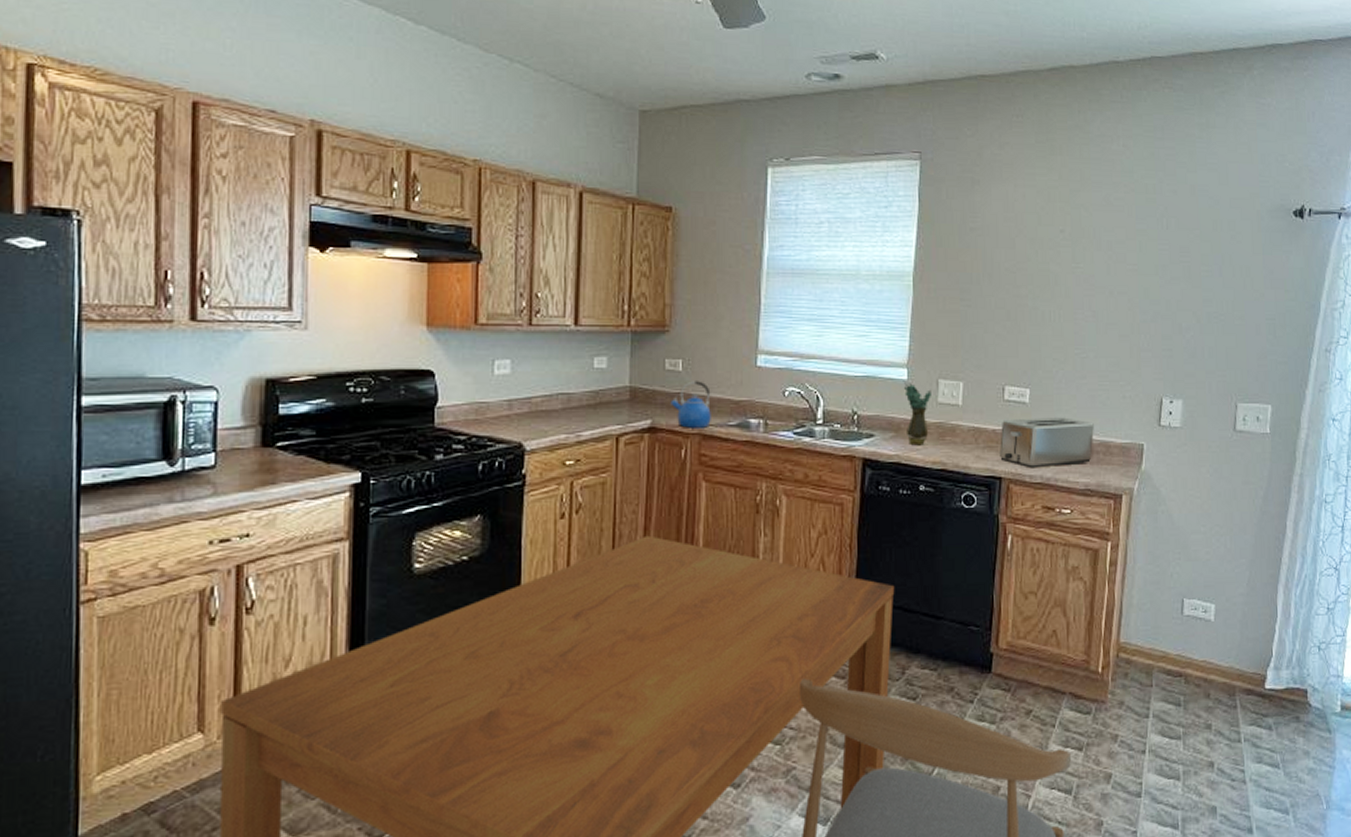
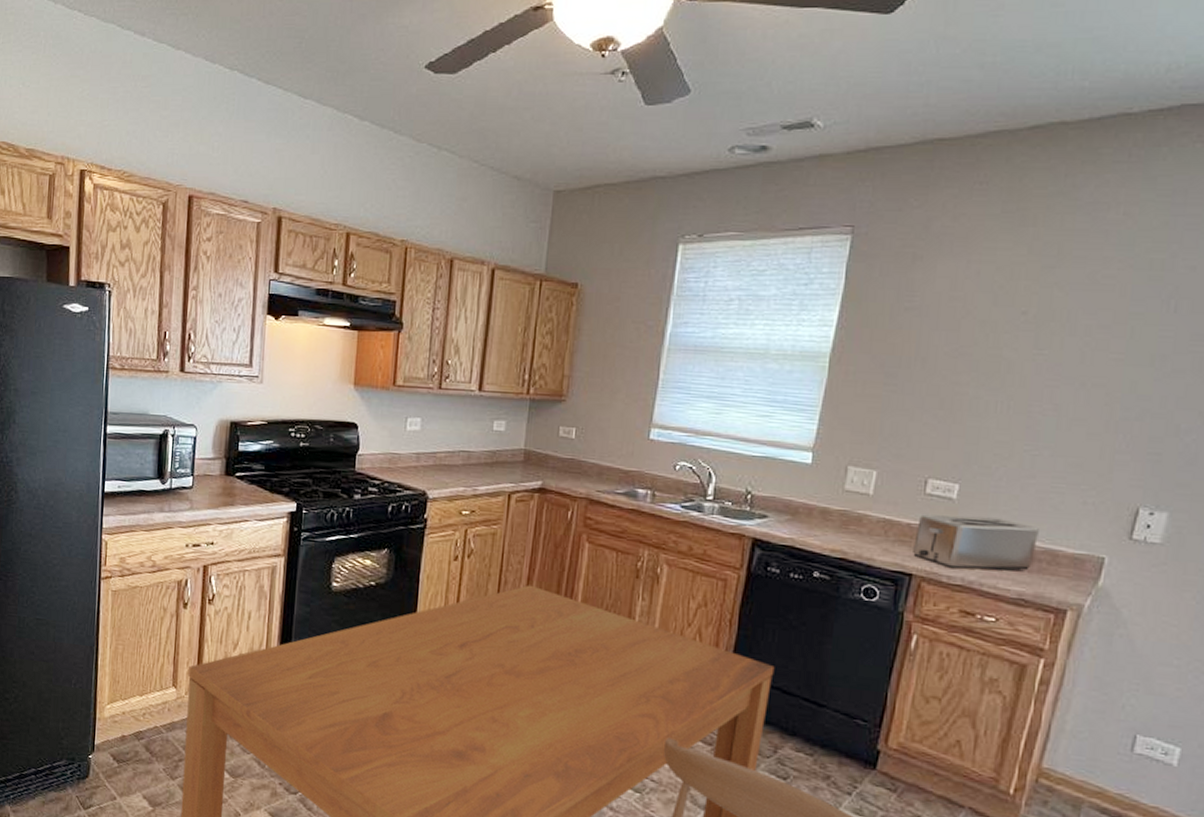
kettle: present [670,381,711,428] -> none [561,448,601,493]
vase: present [904,382,931,446] -> none [804,465,838,532]

